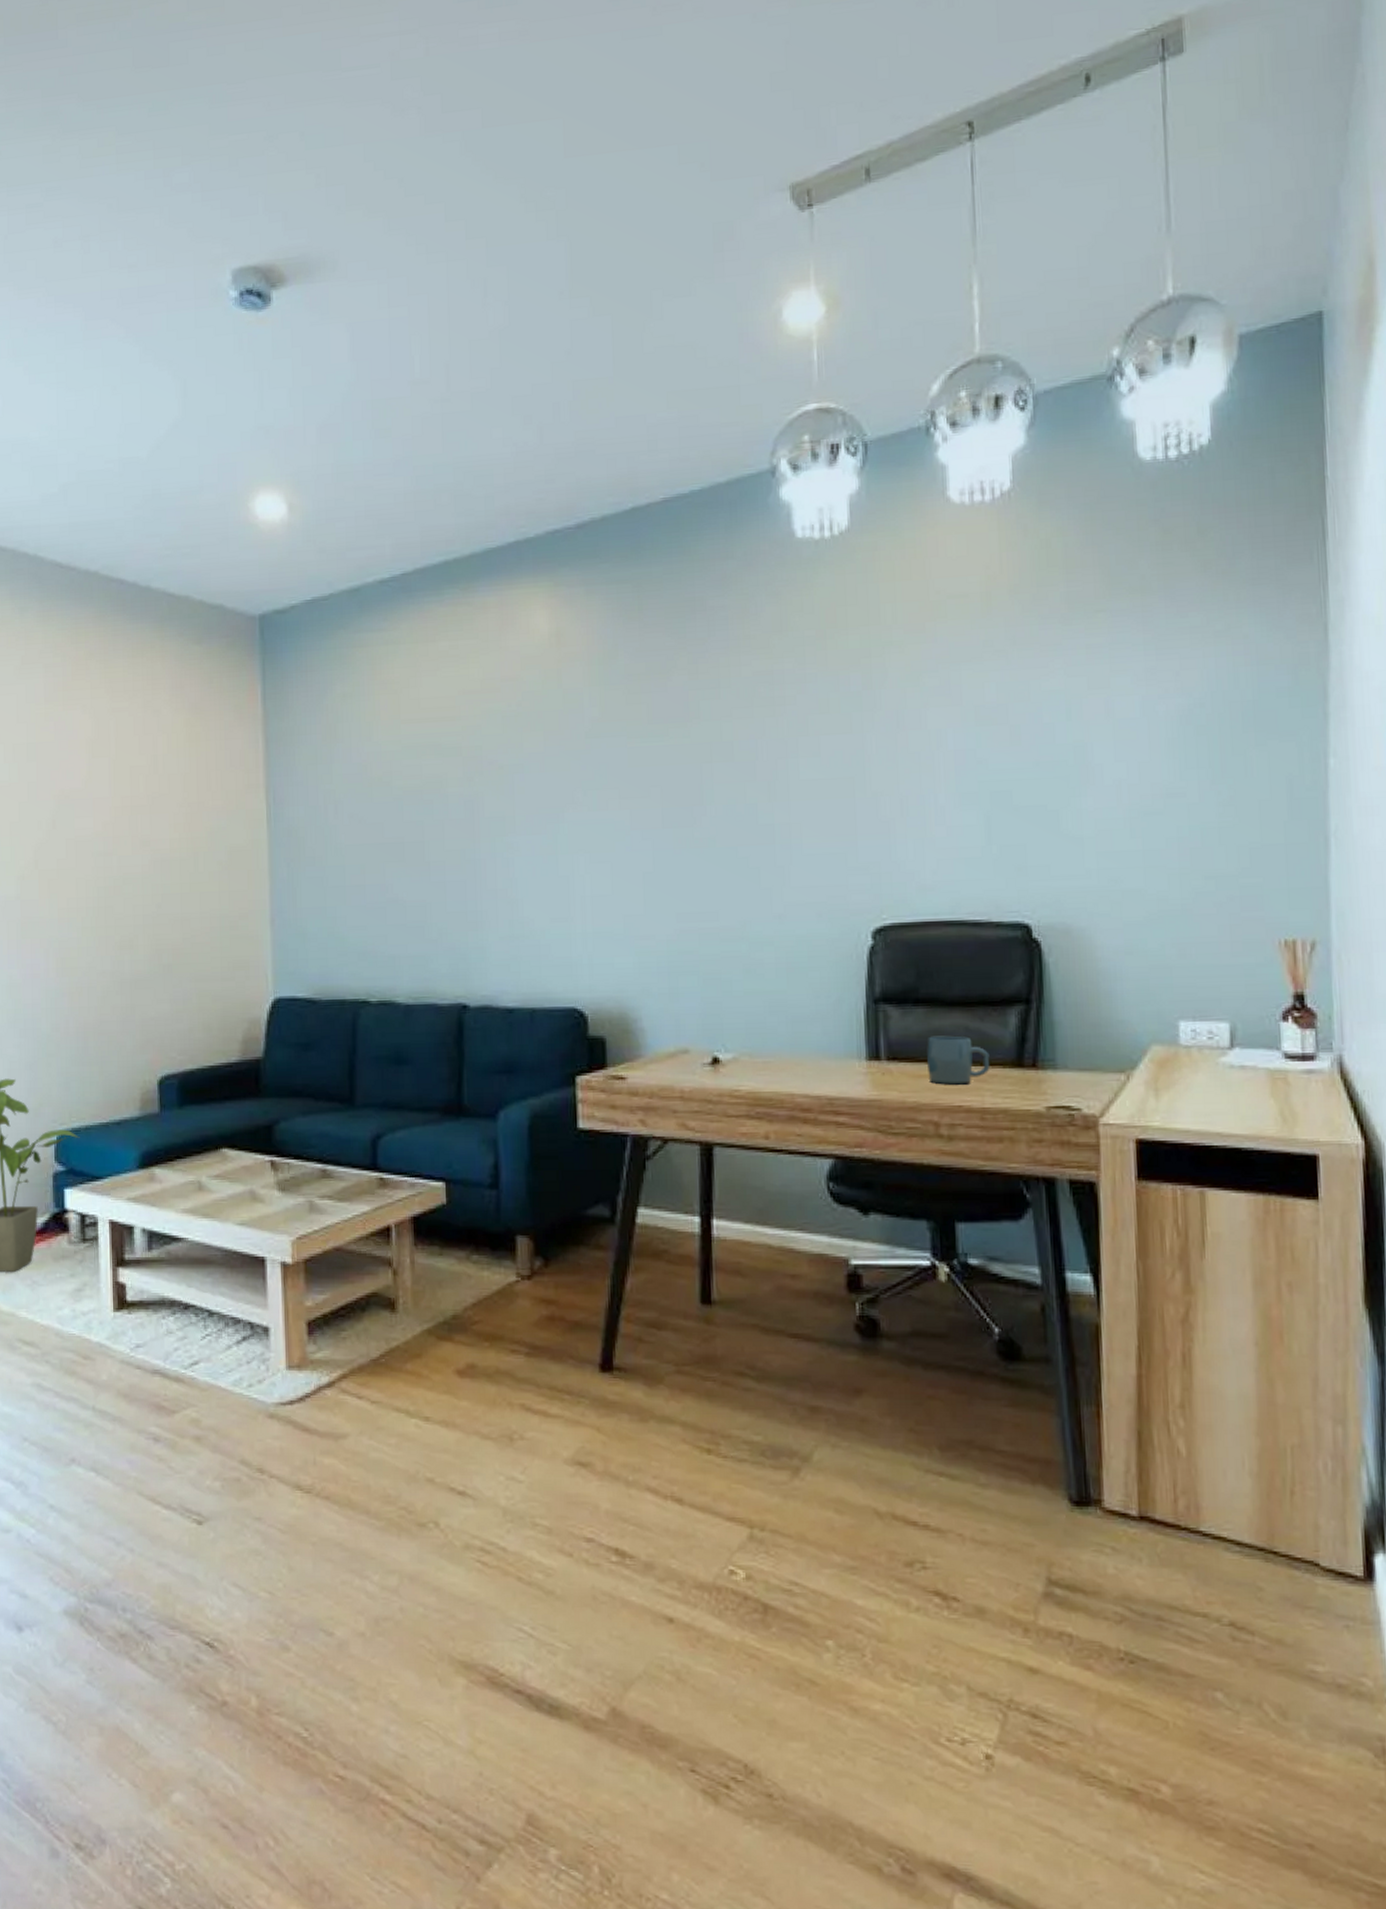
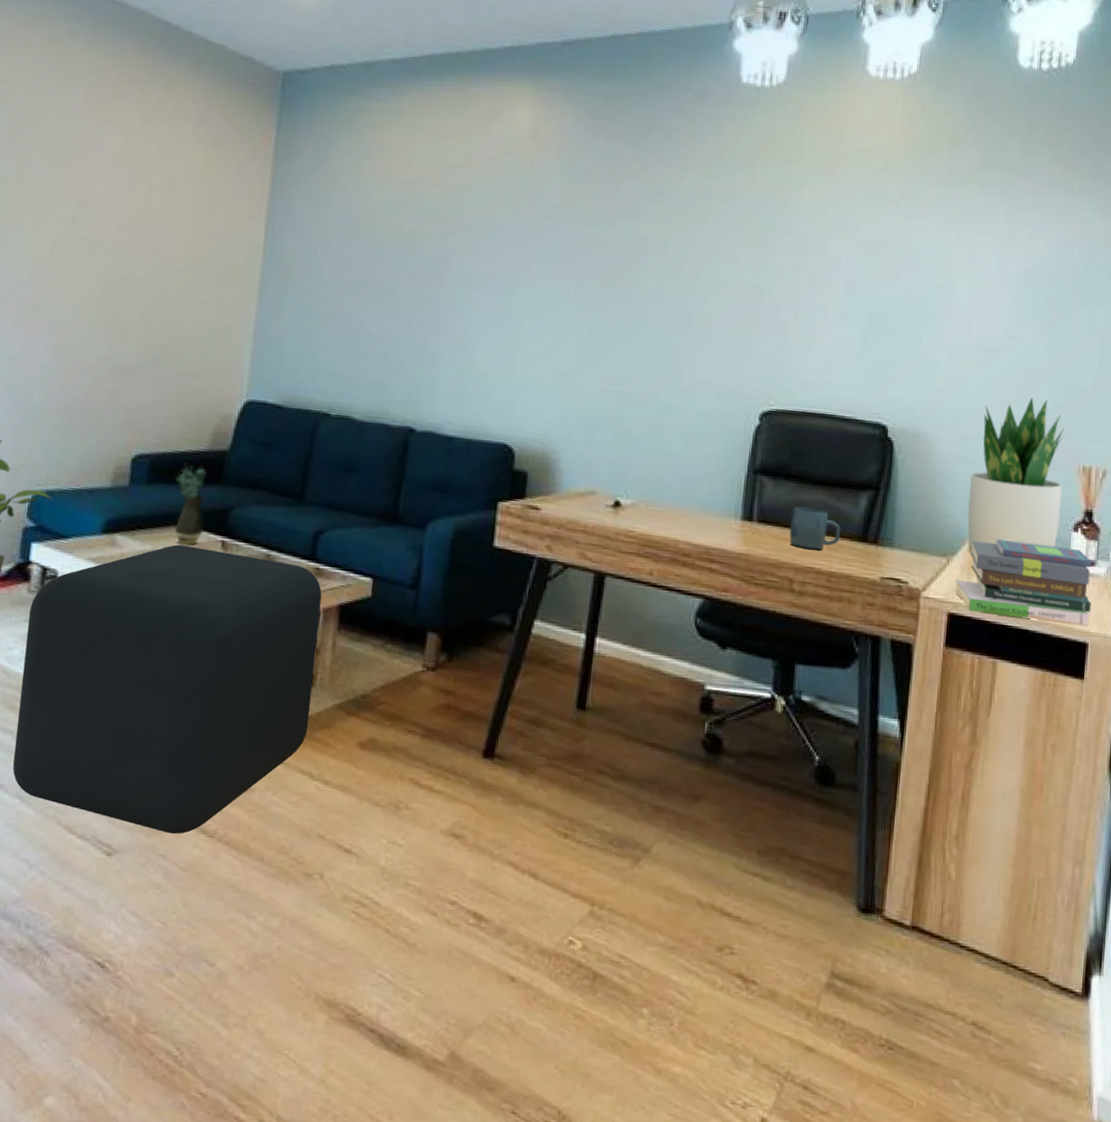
cube: none [74,1170,397,1494] -> present [13,544,322,834]
vase: none [209,1078,248,1170] -> present [174,463,206,545]
books: none [1141,1042,1317,1136] -> present [955,539,1092,627]
planter: none [1143,865,1263,1064] -> present [967,397,1064,553]

